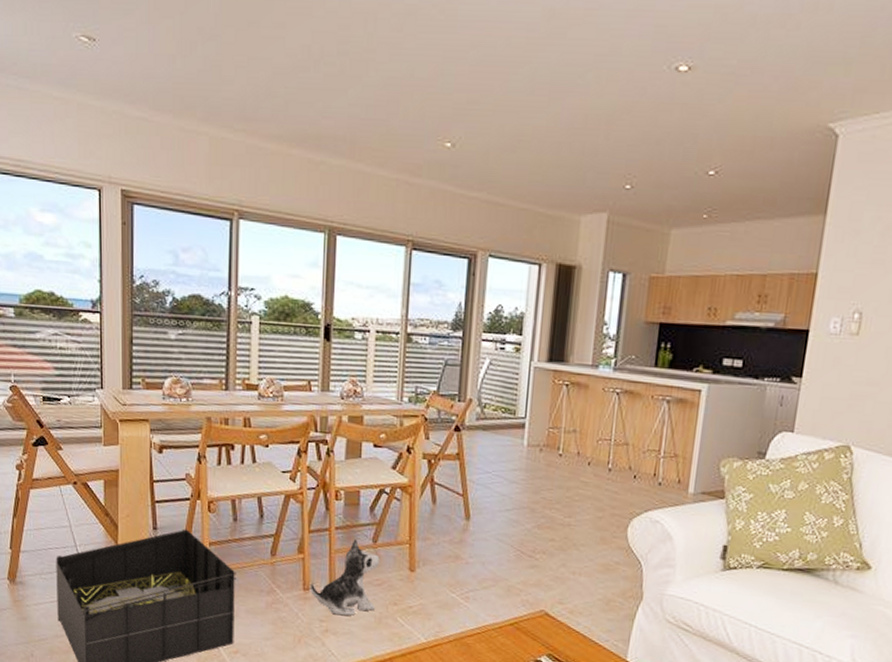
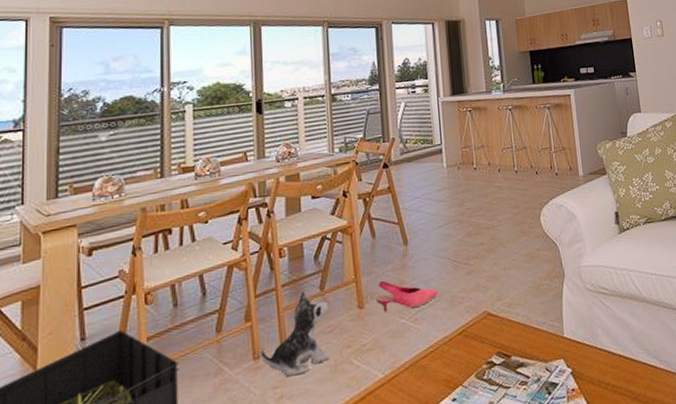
shoe: none [427,549,496,587] -> present [375,280,439,312]

